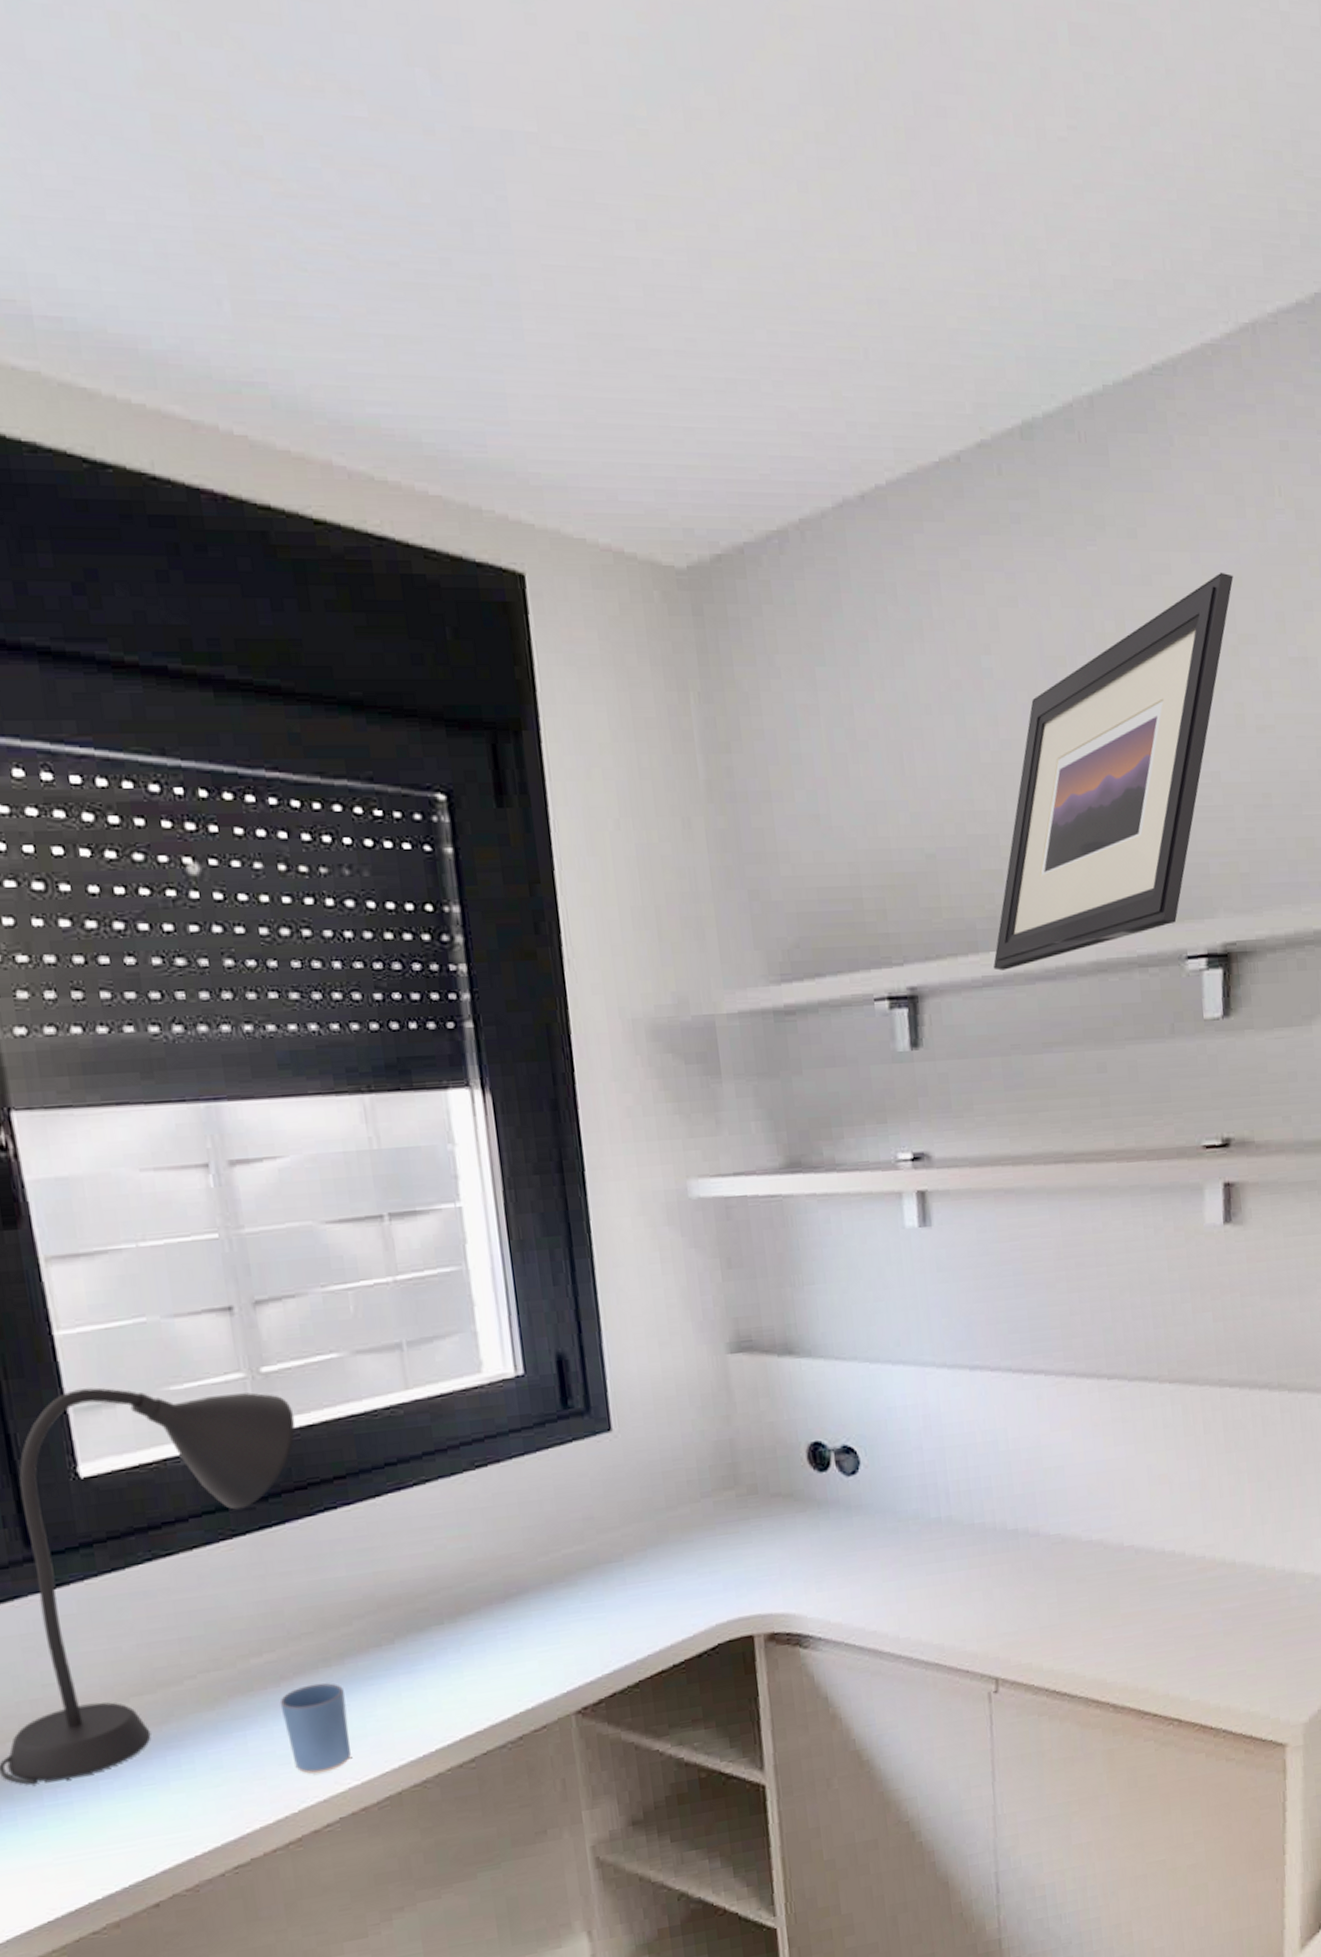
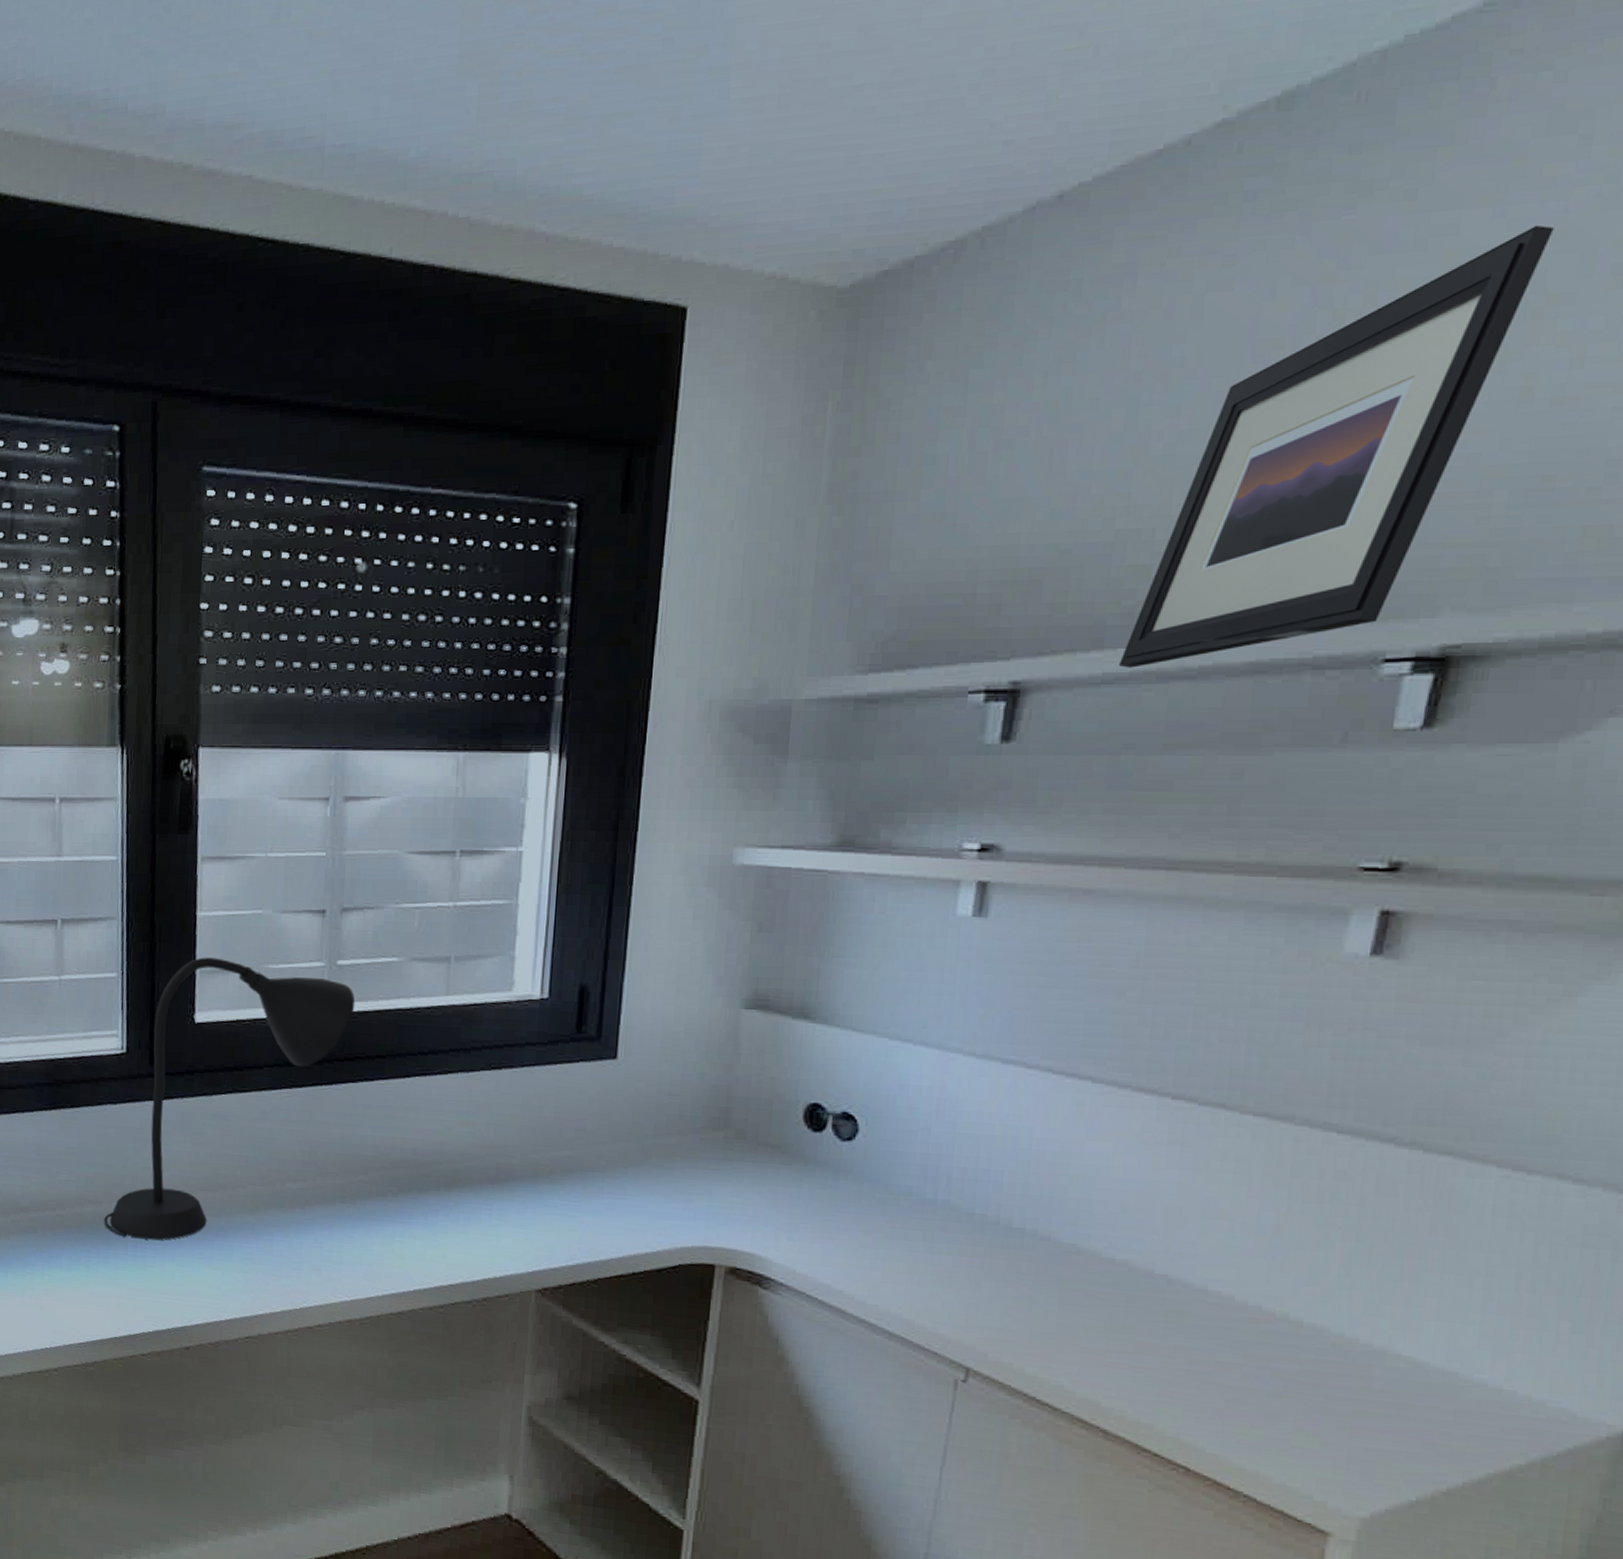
mug: present [280,1683,351,1775] -> none [301,1213,351,1285]

